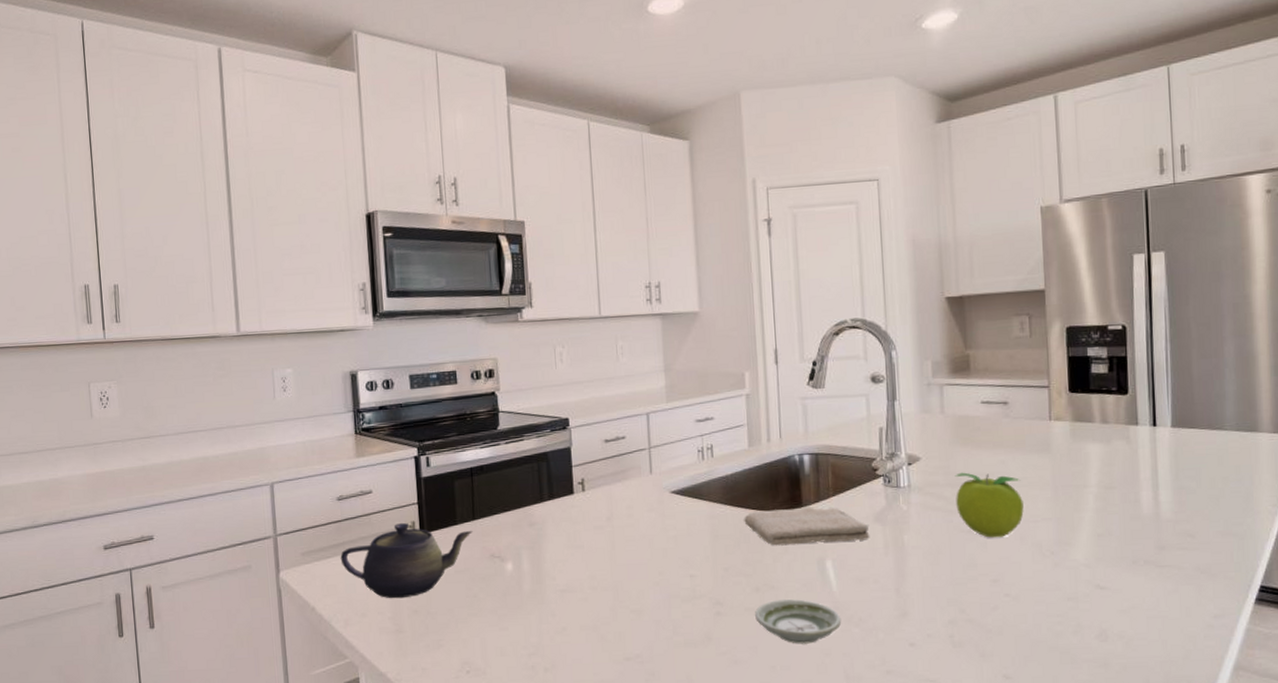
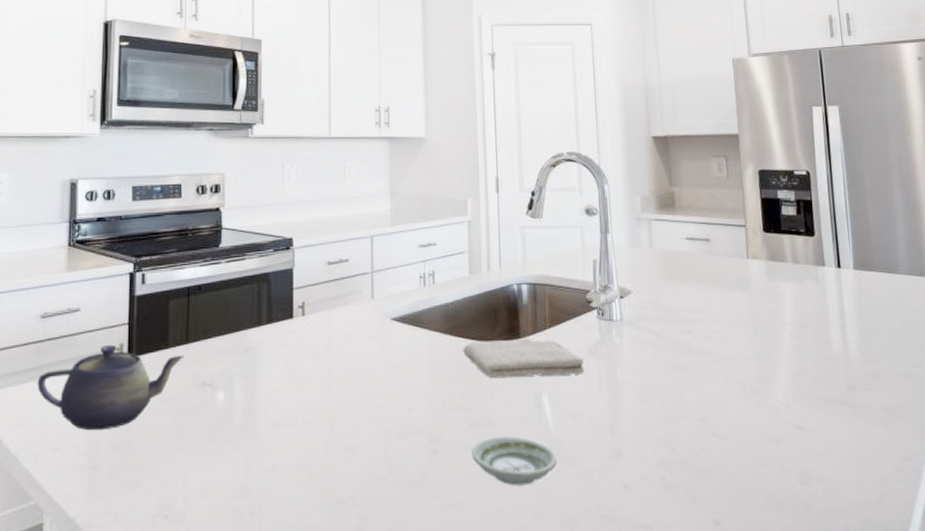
fruit: present [955,472,1024,538] -> none [663,307,728,375]

